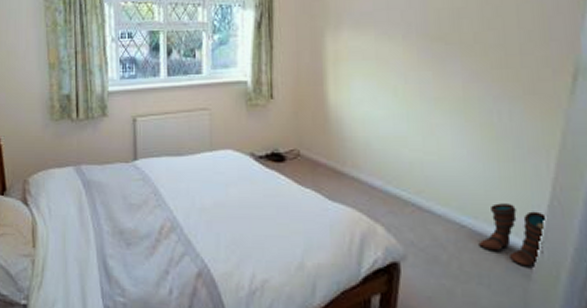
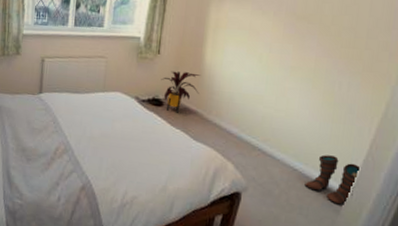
house plant: none [278,117,327,168] -> present [161,71,201,113]

